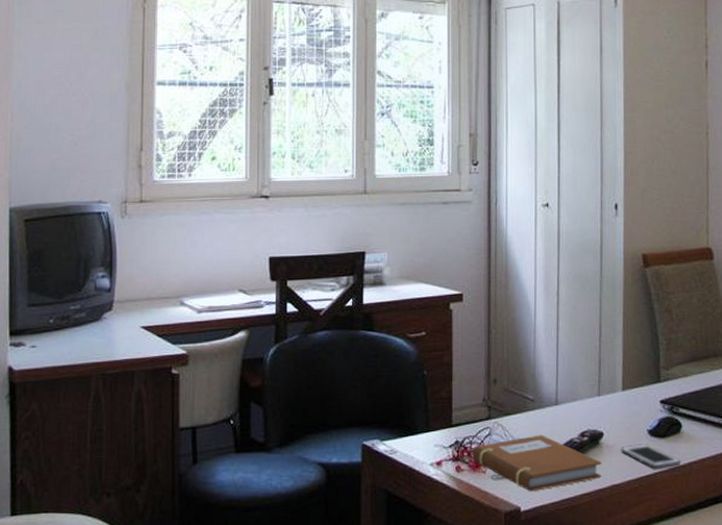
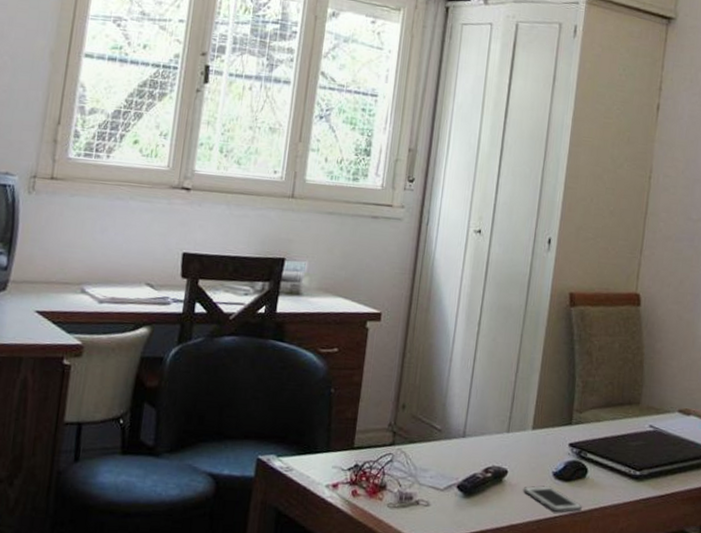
notebook: present [472,435,602,492] -> none [370,466,502,524]

